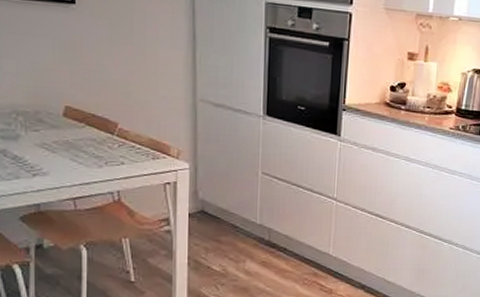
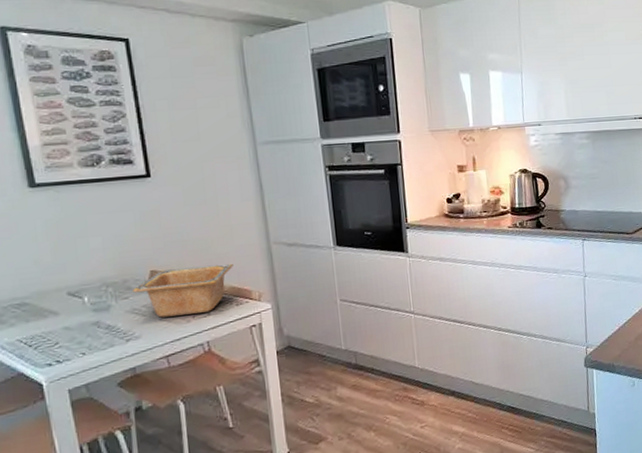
serving bowl: none [45,108,154,160] -> present [133,263,233,318]

